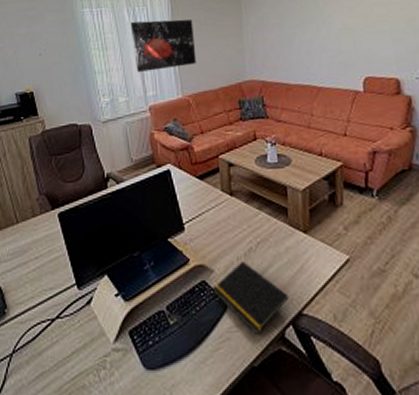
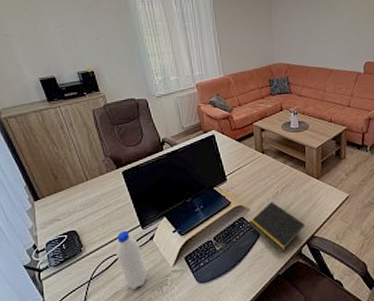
water bottle: none [44,289,82,371] -> present [115,230,148,290]
wall art: present [130,19,197,72] -> none [178,11,235,55]

